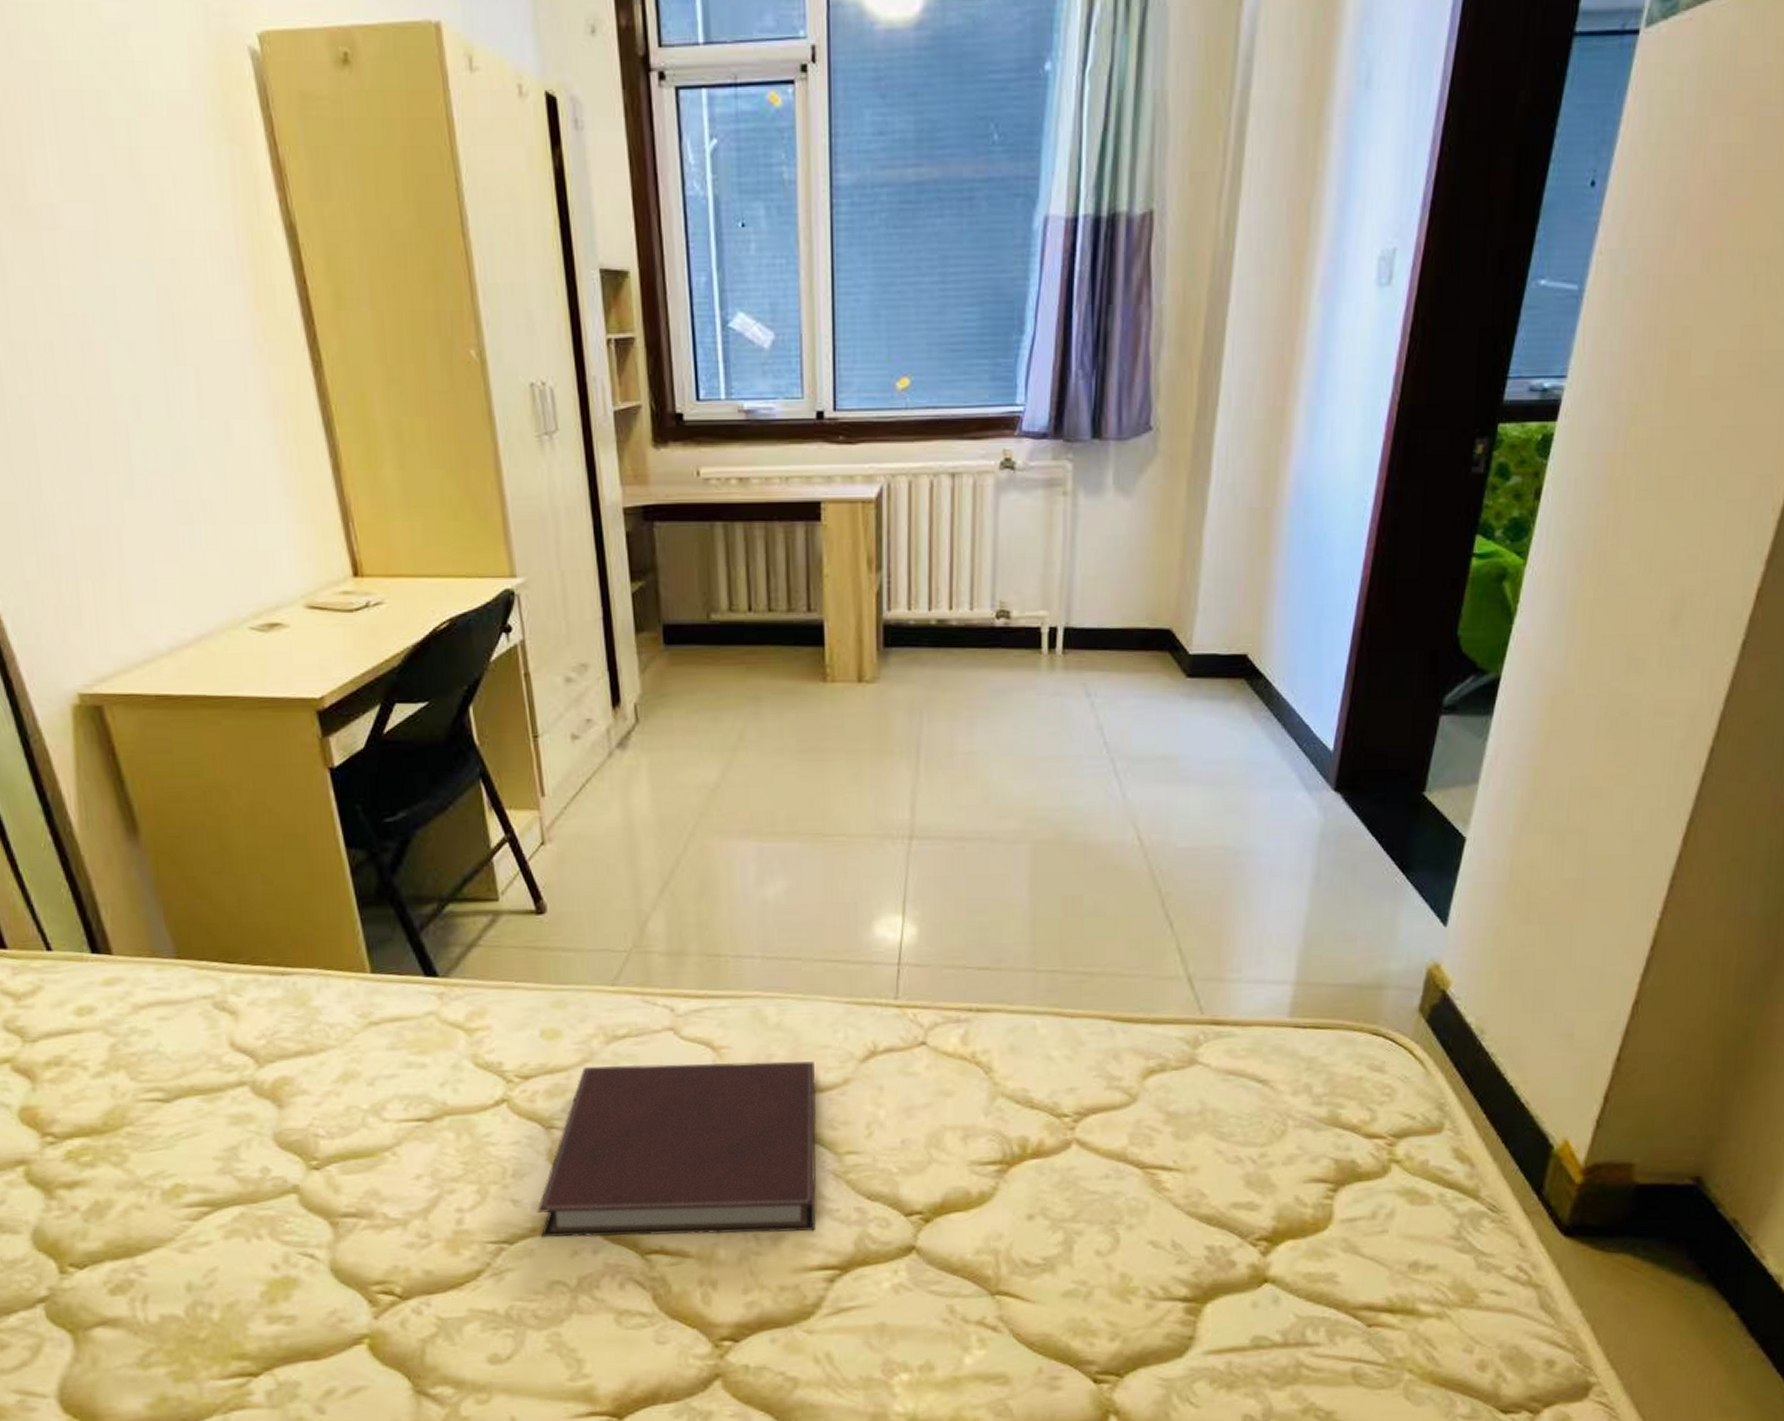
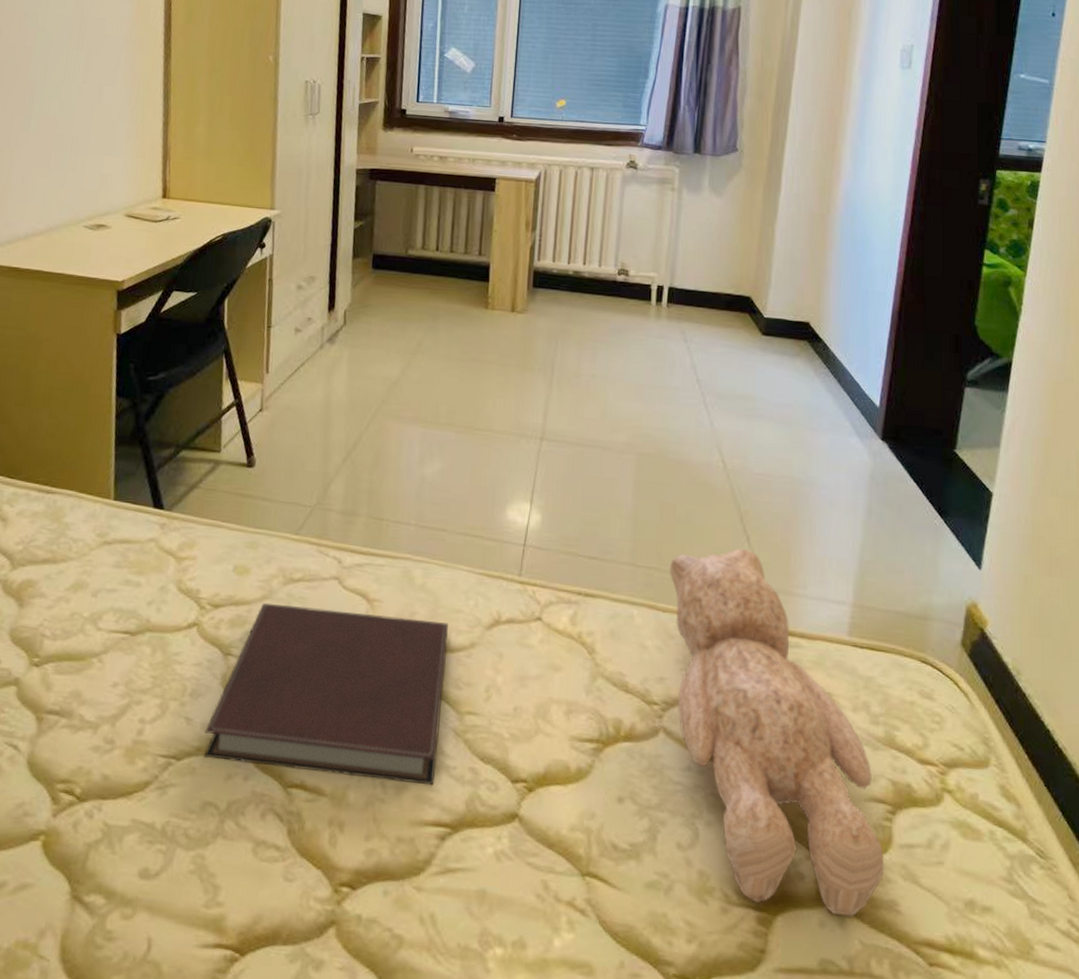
teddy bear: none [1077,936,1324,1296] -> present [669,548,885,917]

